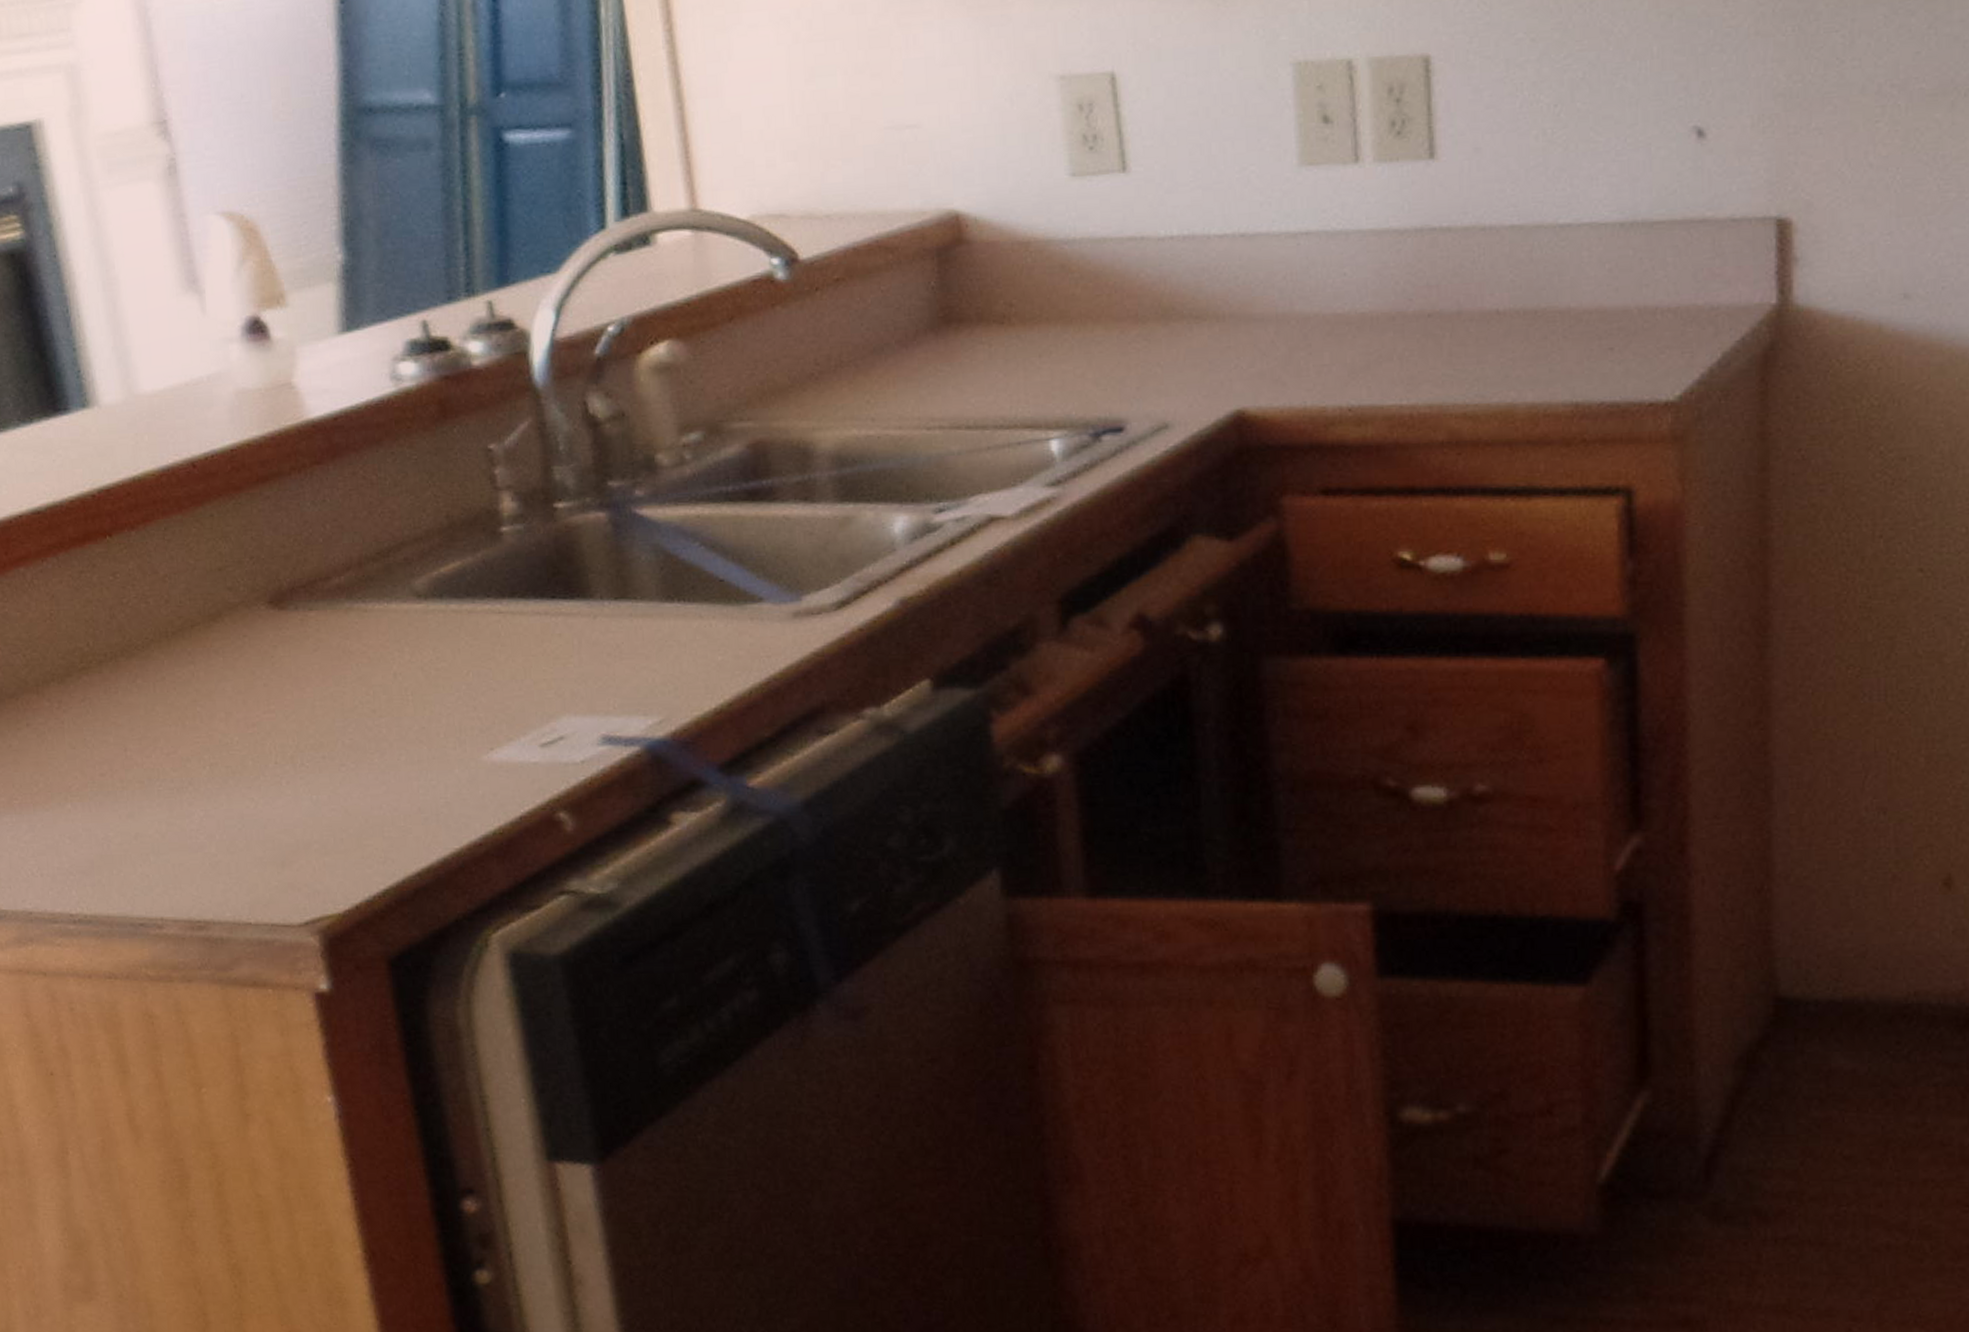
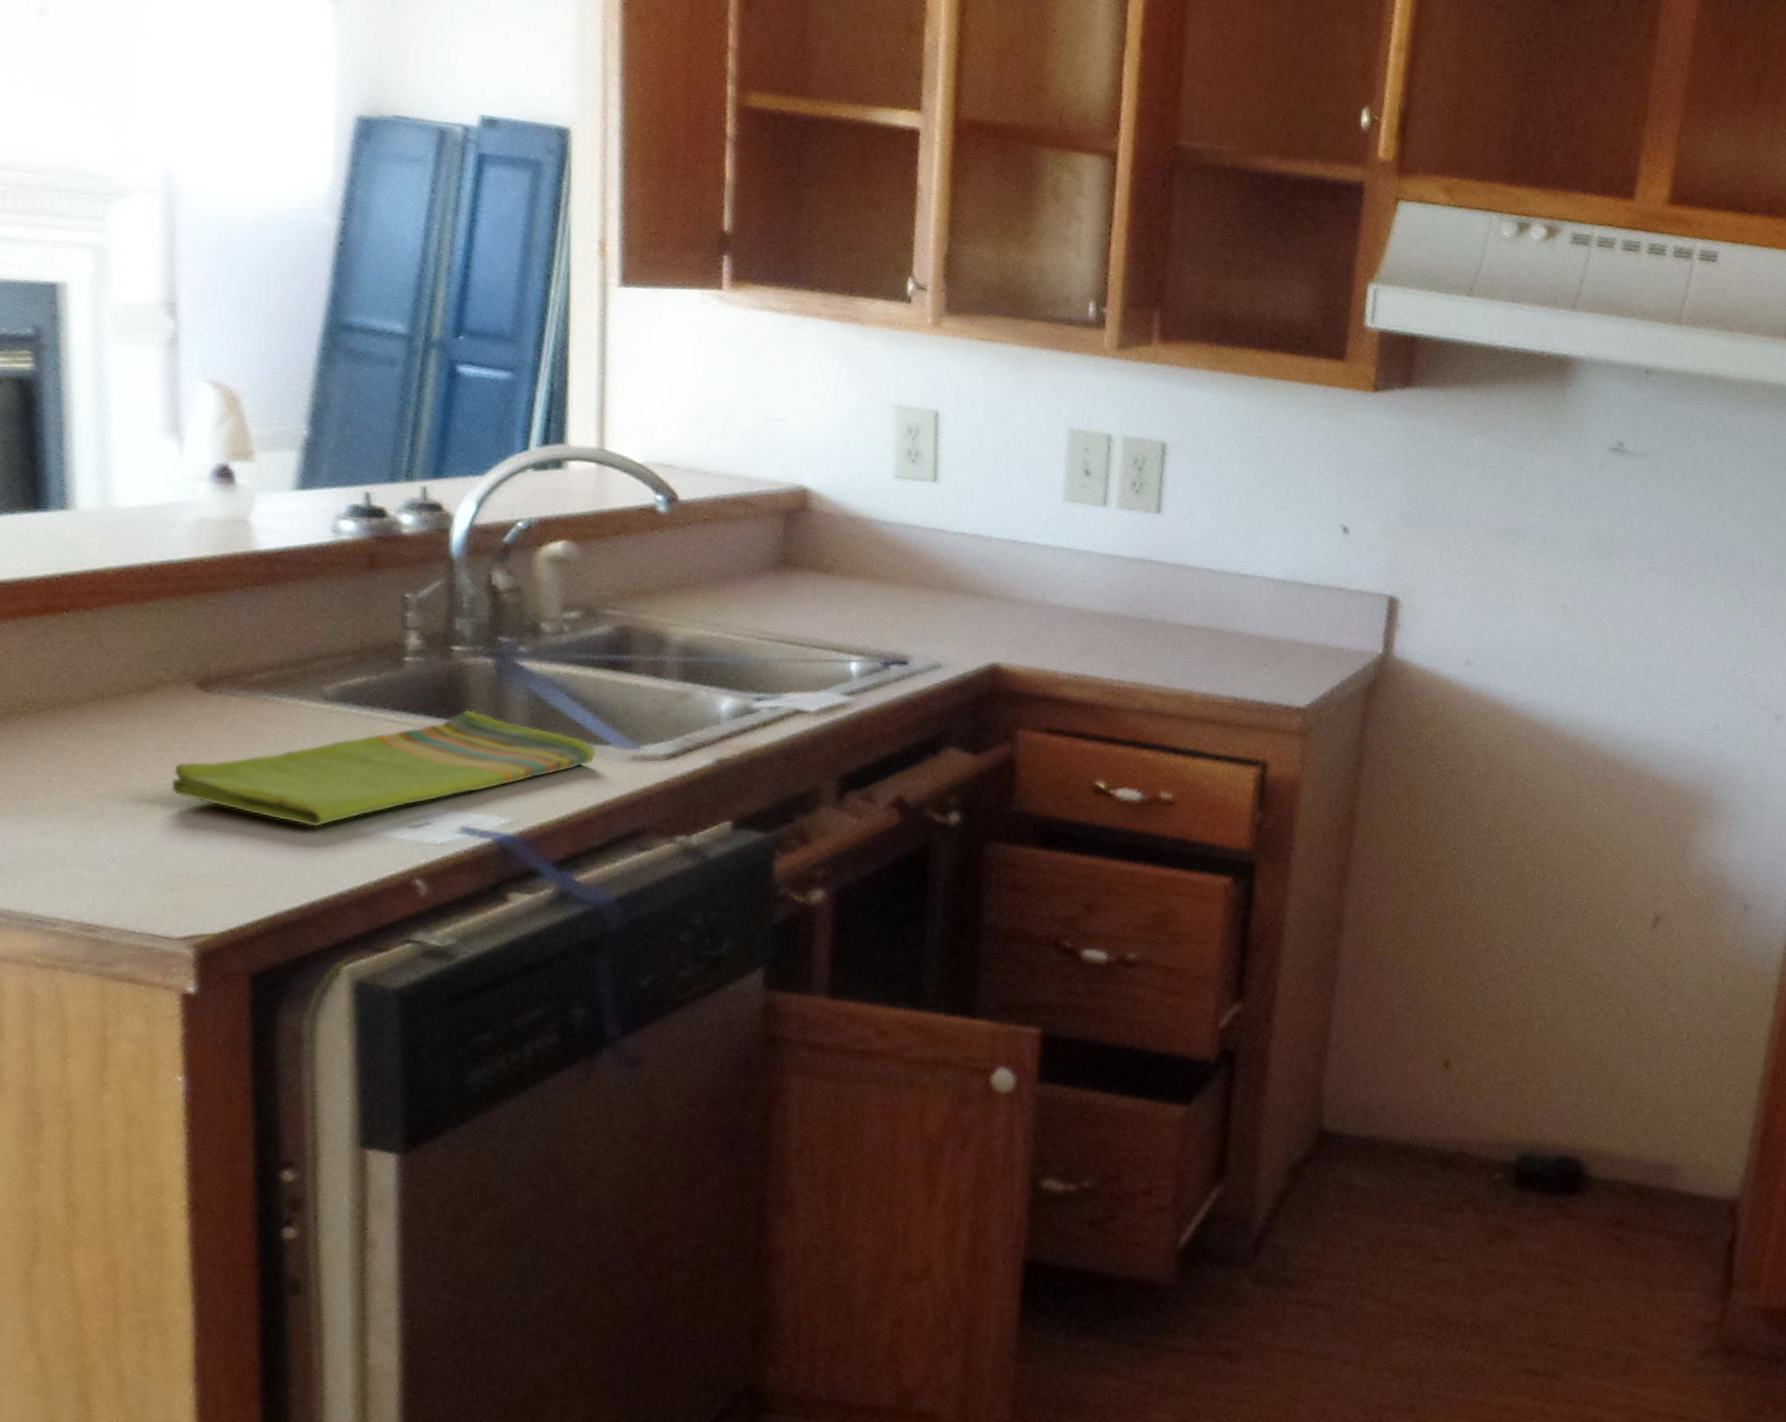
dish towel: none [259,583,749,763] -> present [170,710,597,827]

